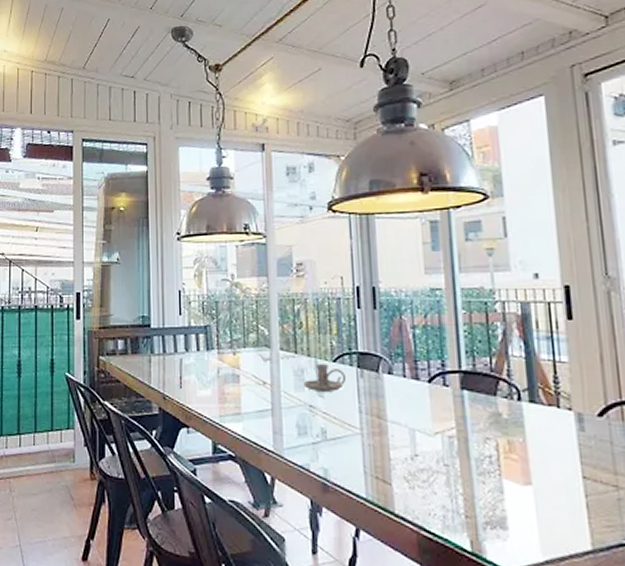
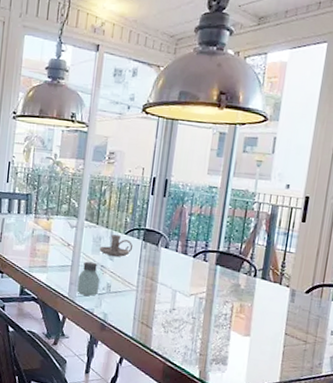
saltshaker: none [283,402,311,448] -> present [77,261,100,297]

